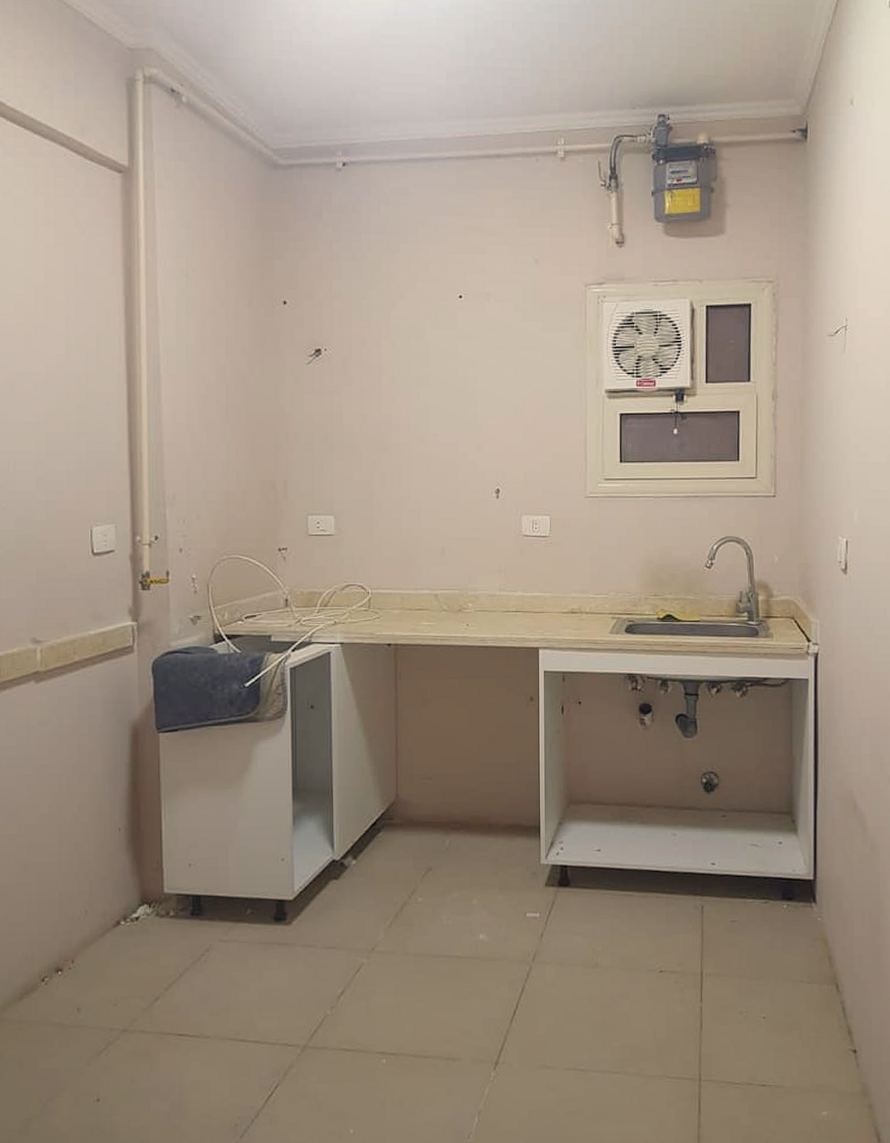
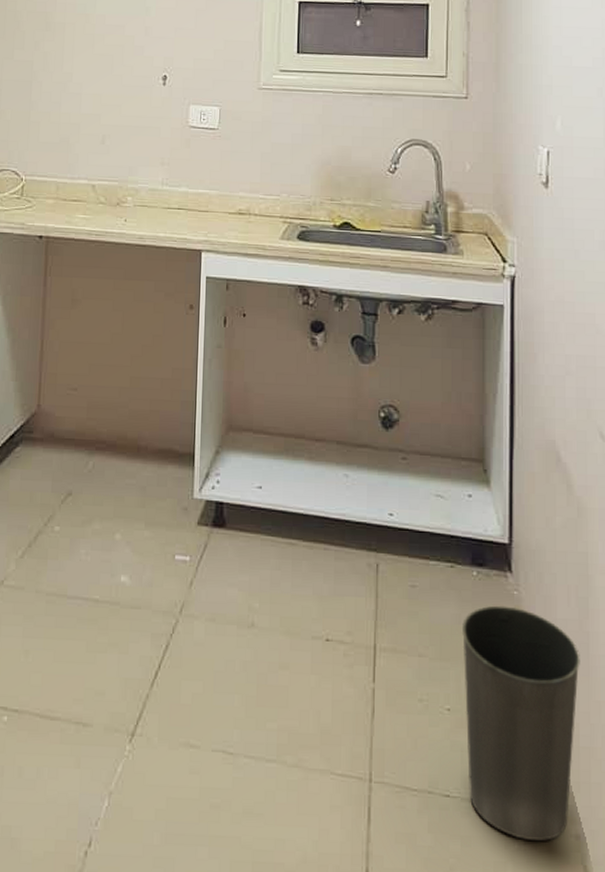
waste basket: none [775,930,873,1113] -> present [462,605,580,842]

